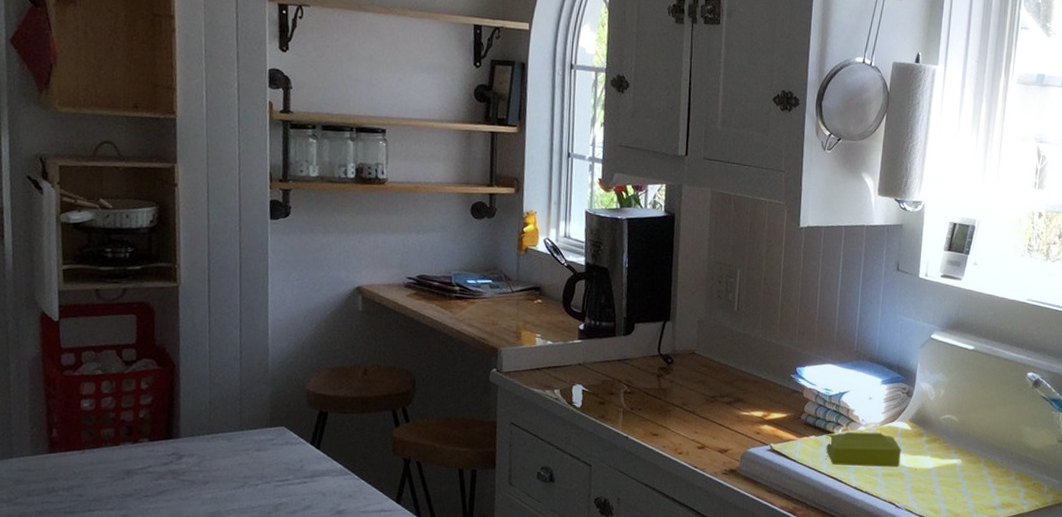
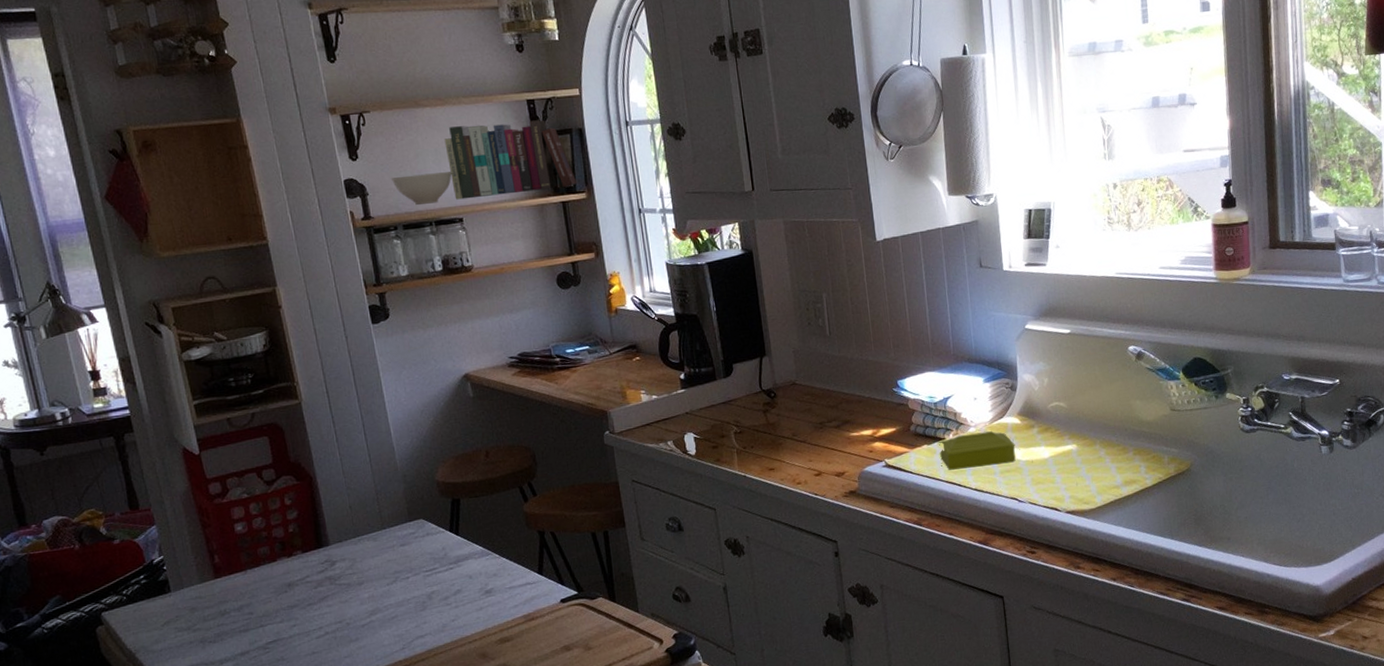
bowl: none [319,75,383,110] -> present [391,172,452,205]
books: none [381,36,511,119] -> present [444,120,578,200]

